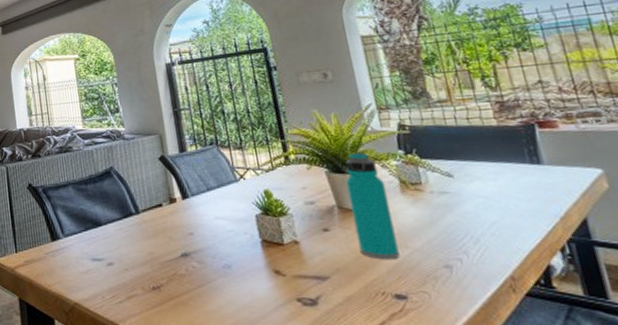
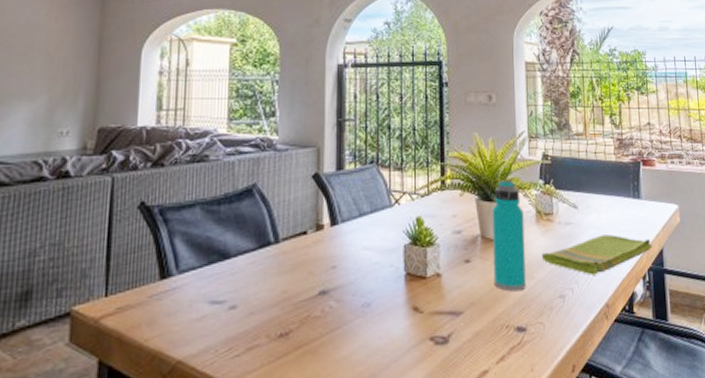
dish towel: none [413,203,570,246] -> present [541,234,653,275]

